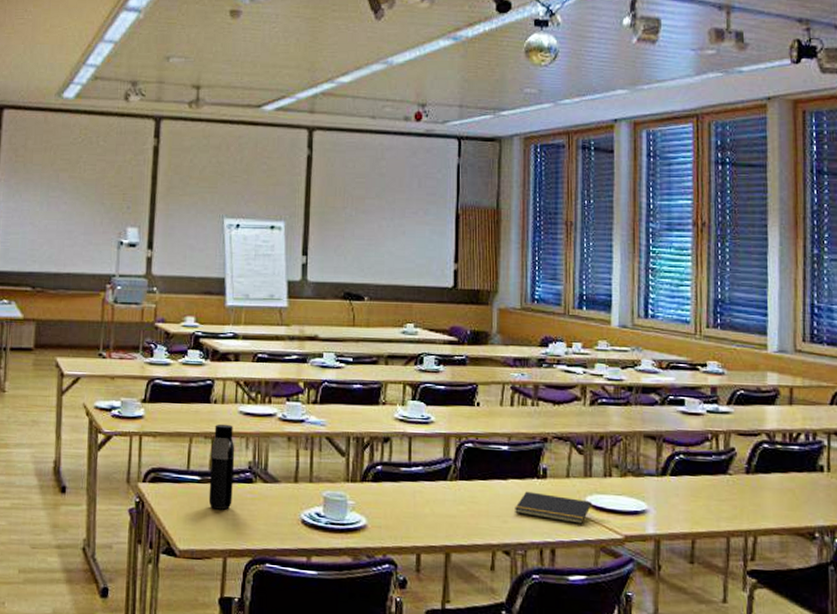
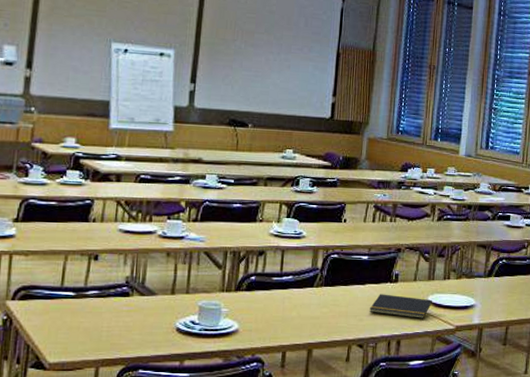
water bottle: present [208,424,235,510] -> none [82,241,113,323]

